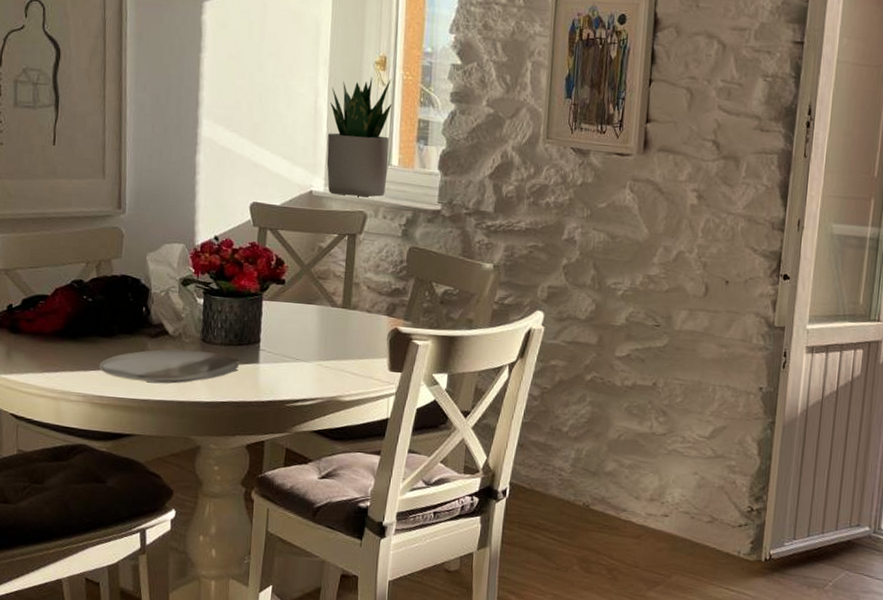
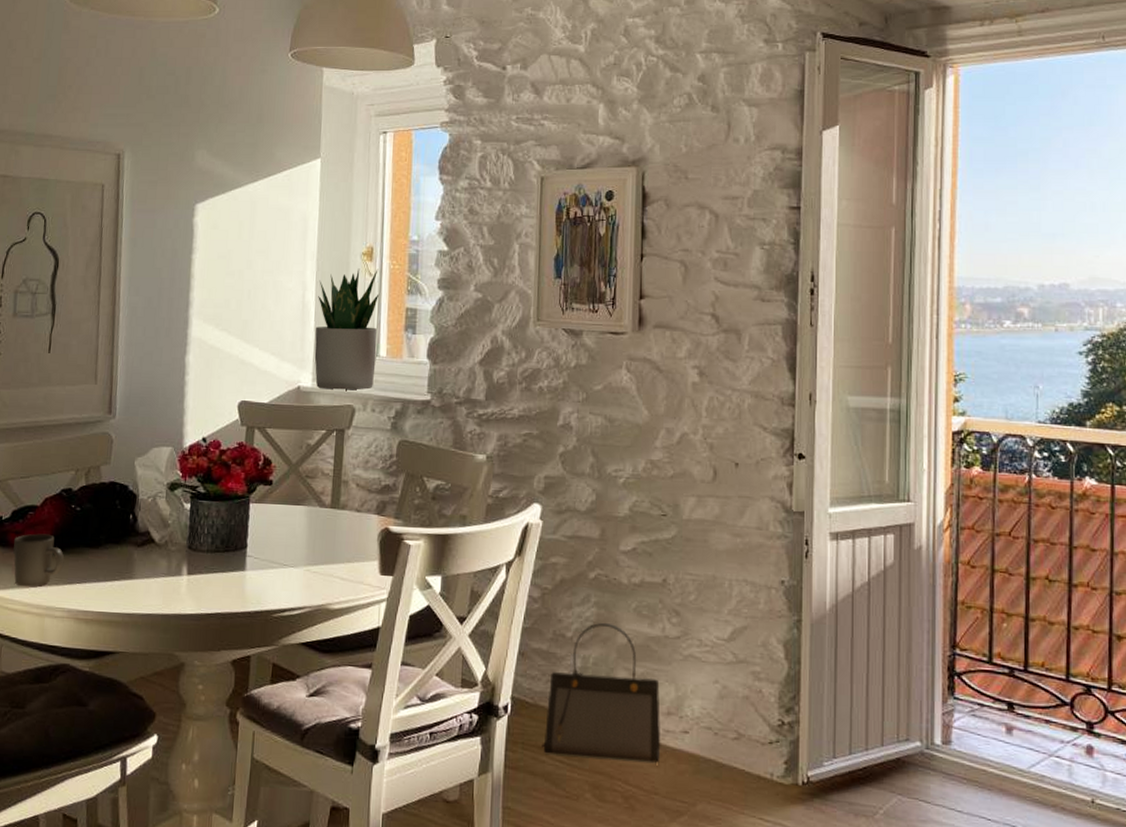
mug: none [25,322,78,373] -> present [13,533,65,587]
plate: present [99,349,240,384] -> none [84,558,226,596]
handbag: none [538,419,645,541] -> present [544,622,661,763]

